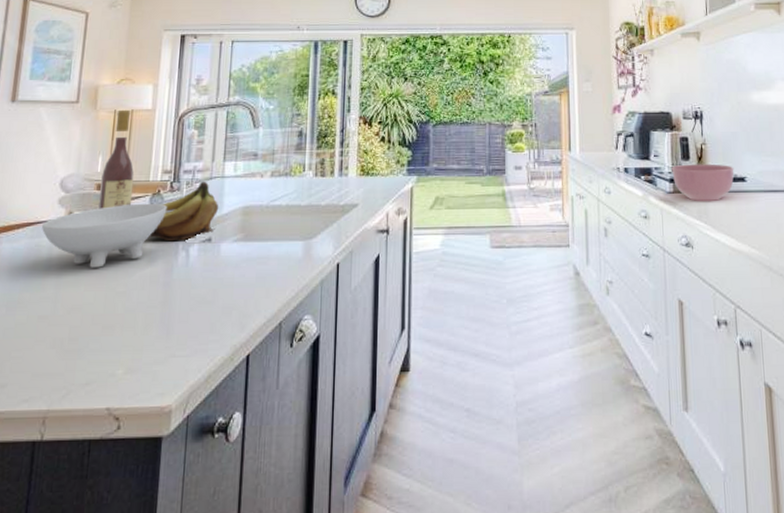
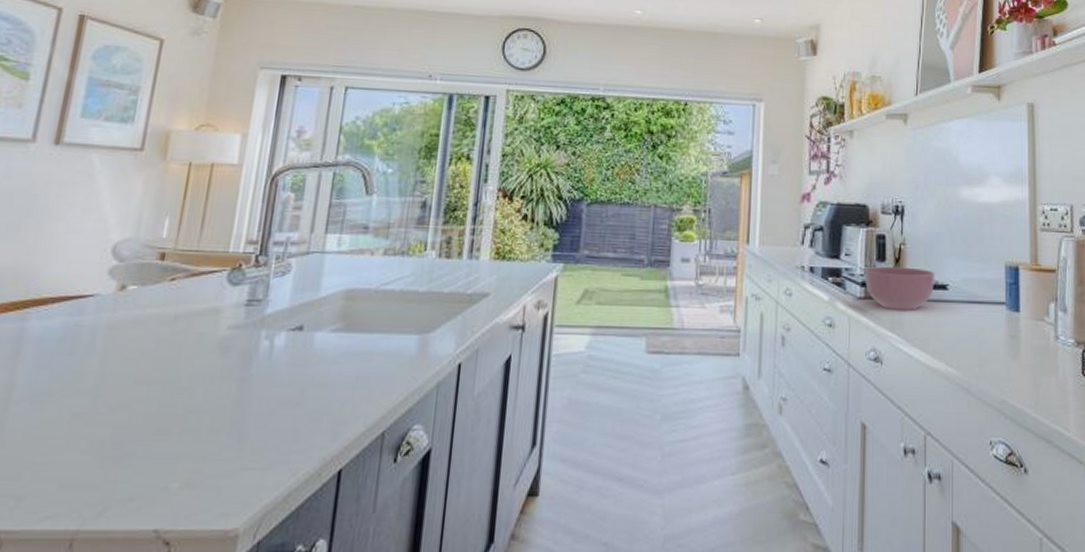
bowl: present [42,203,167,268] -> none [84,279,250,356]
wine bottle: present [98,111,134,209] -> none [160,163,211,284]
fruit: present [149,181,219,242] -> none [223,255,316,328]

